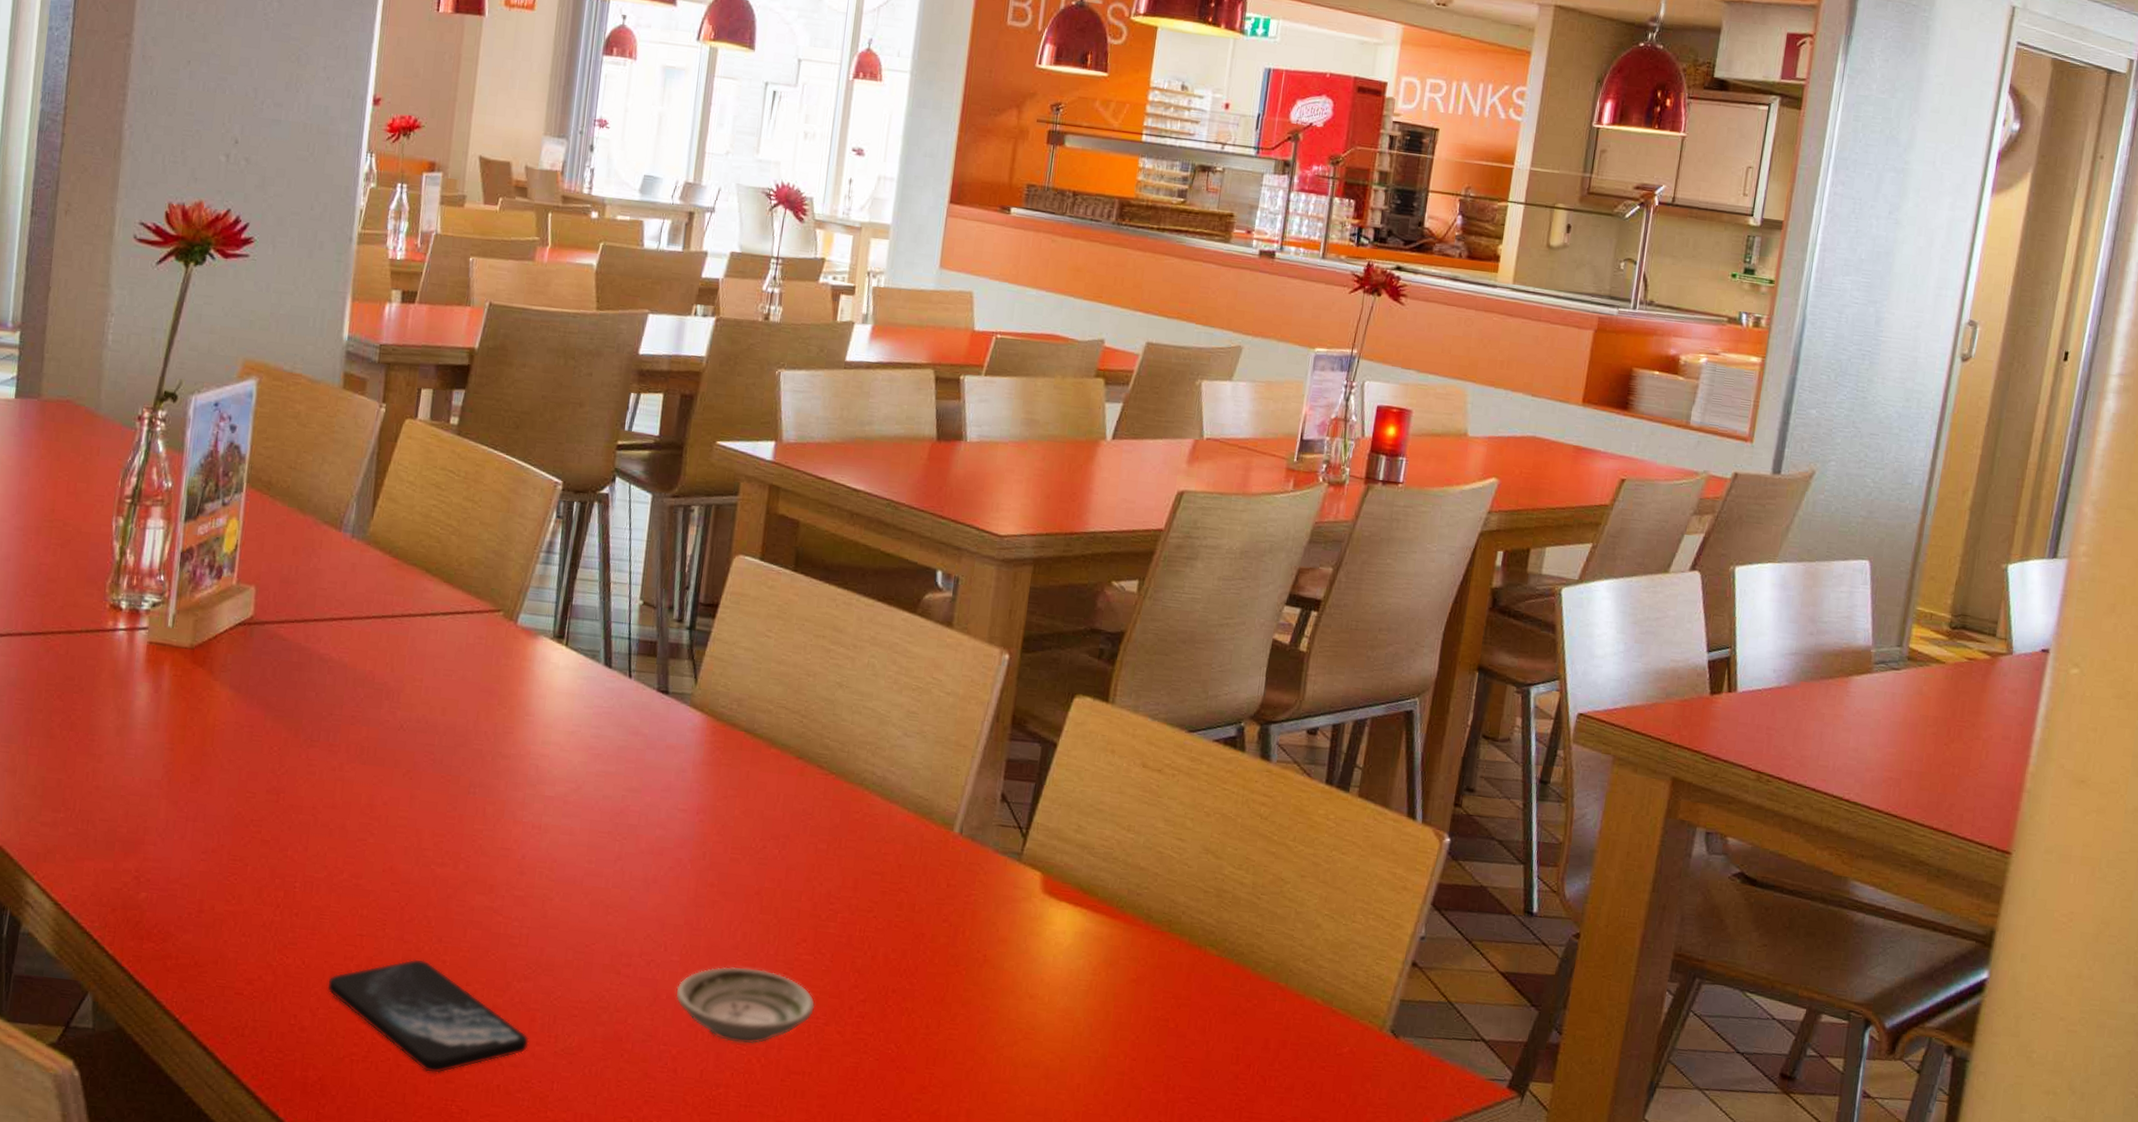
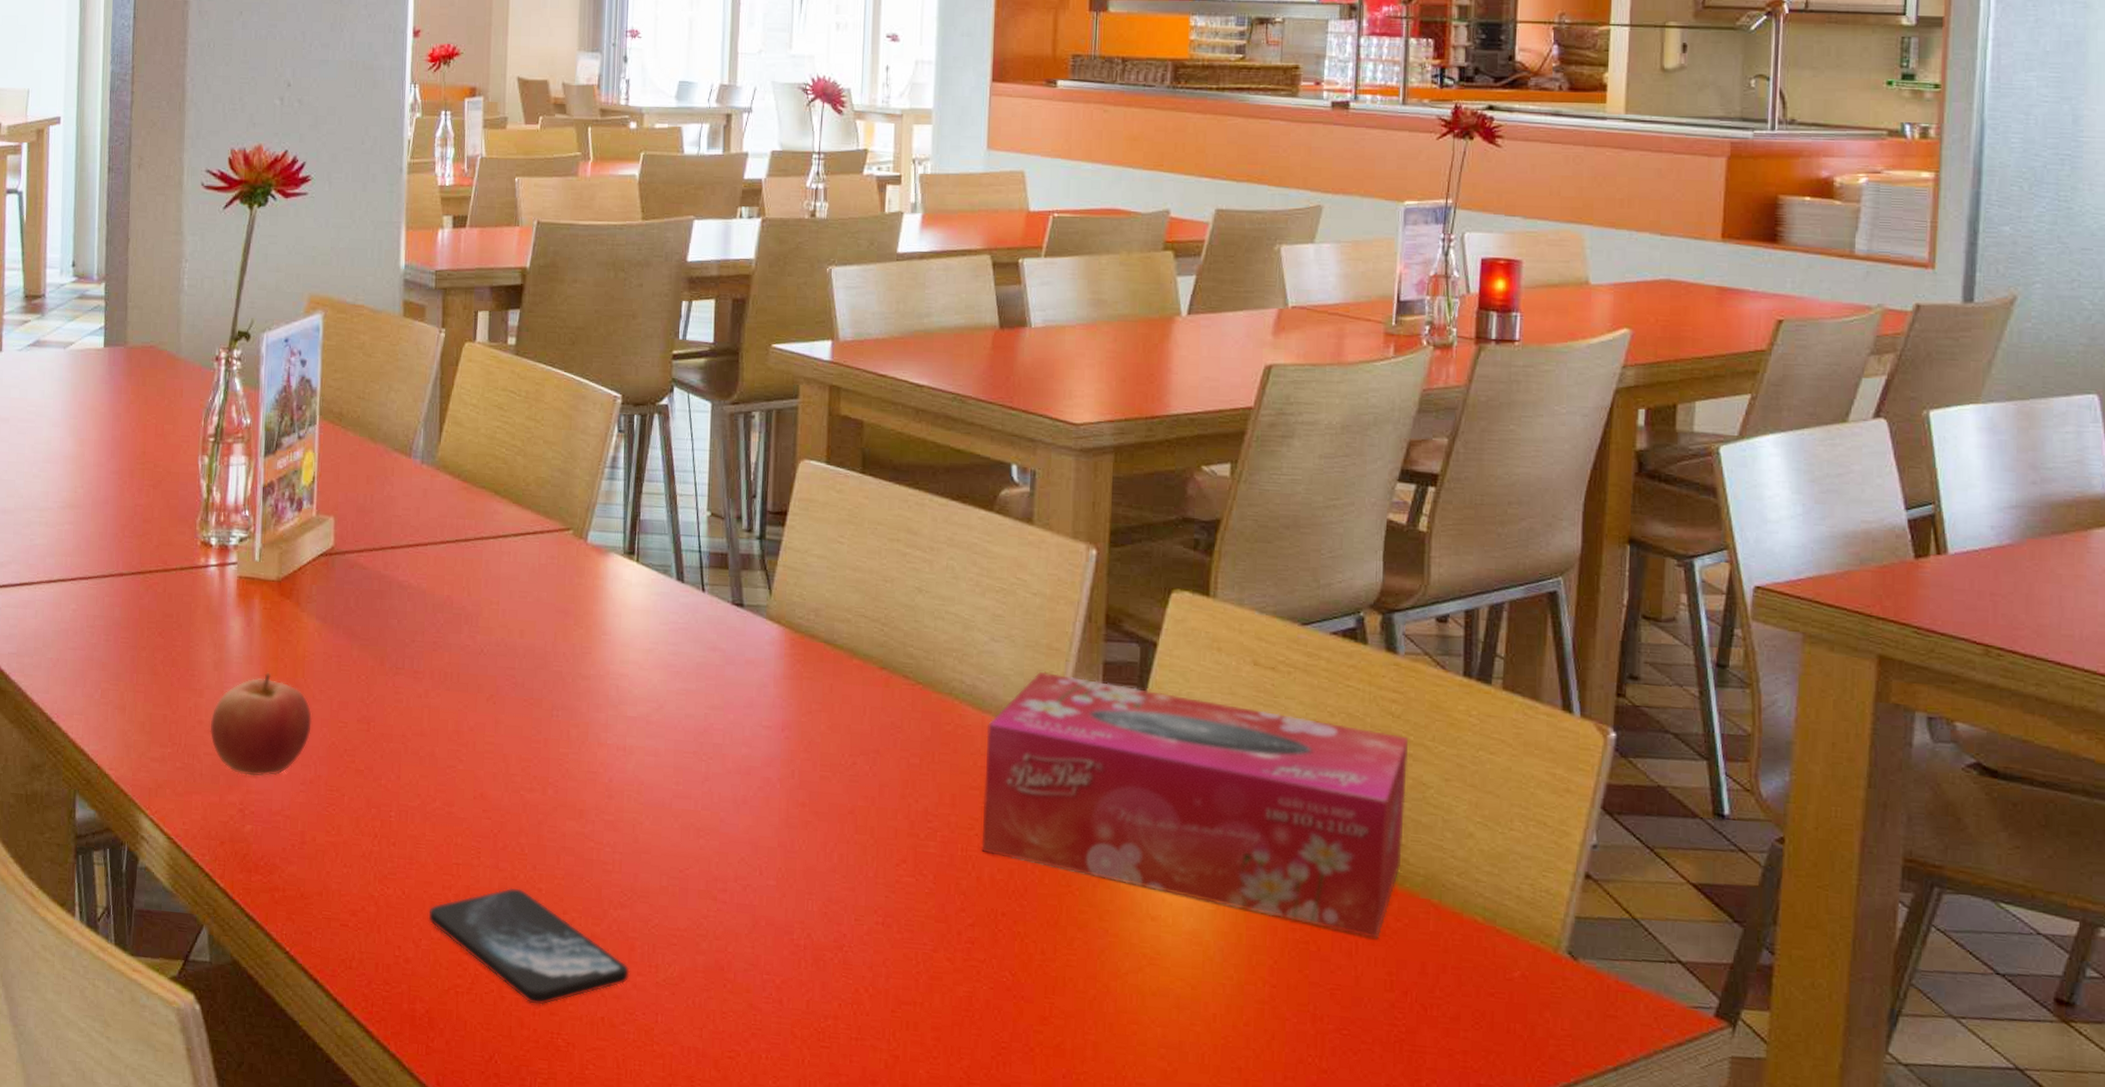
apple: none [107,740,219,845] -> present [210,672,312,777]
saucer: present [675,966,816,1044] -> none [775,890,922,973]
tissue box: none [878,766,1272,1017] -> present [981,671,1409,939]

